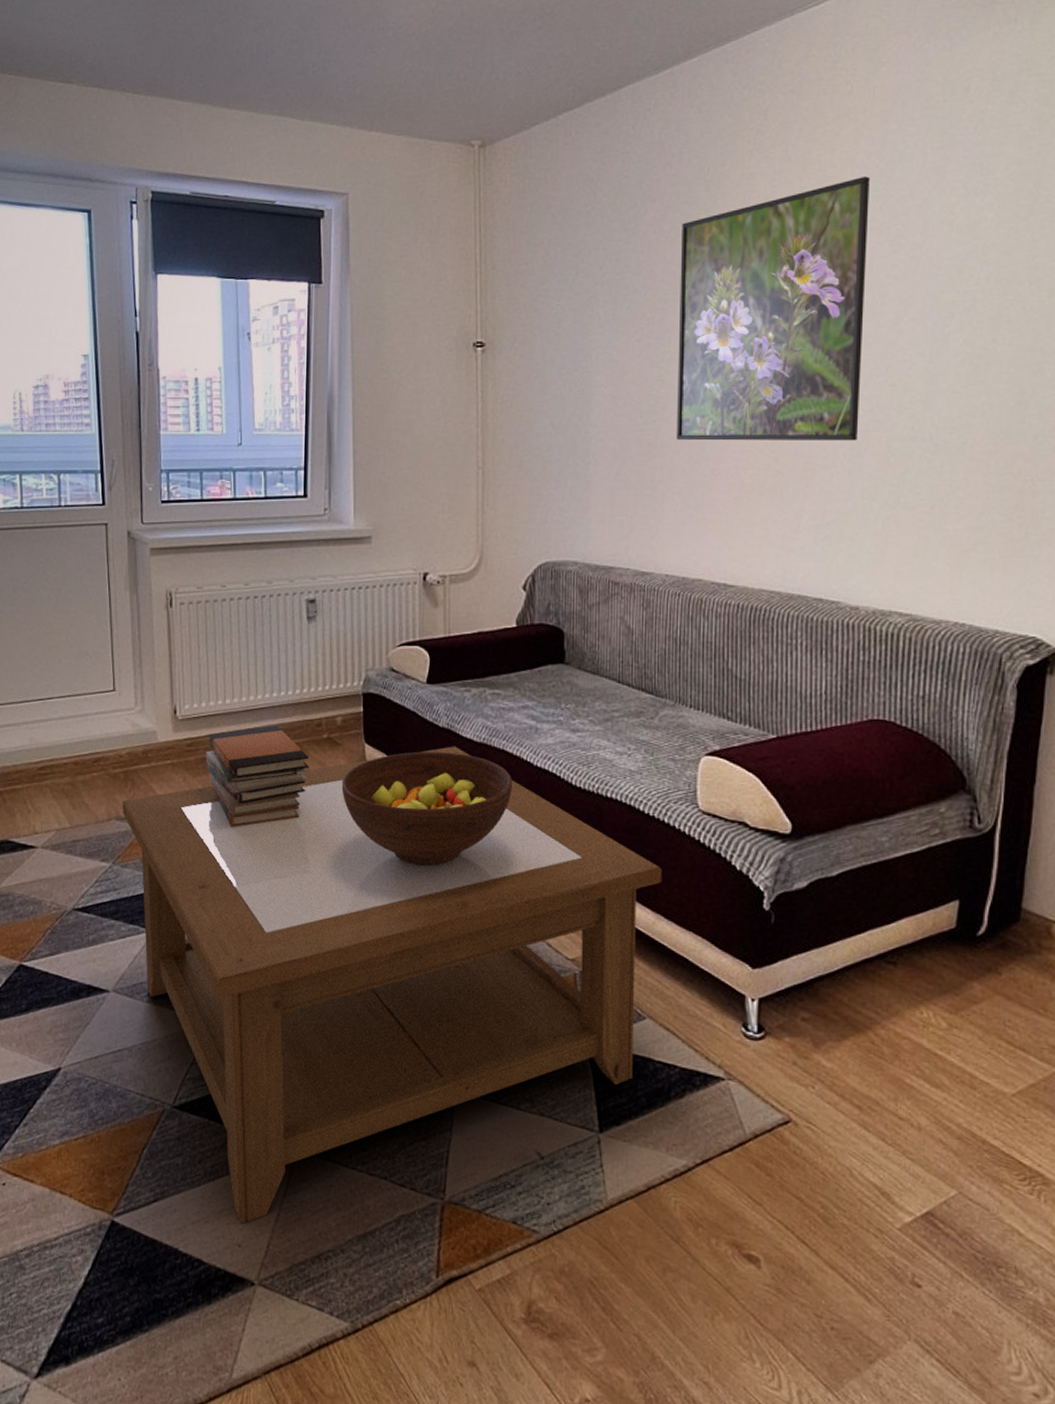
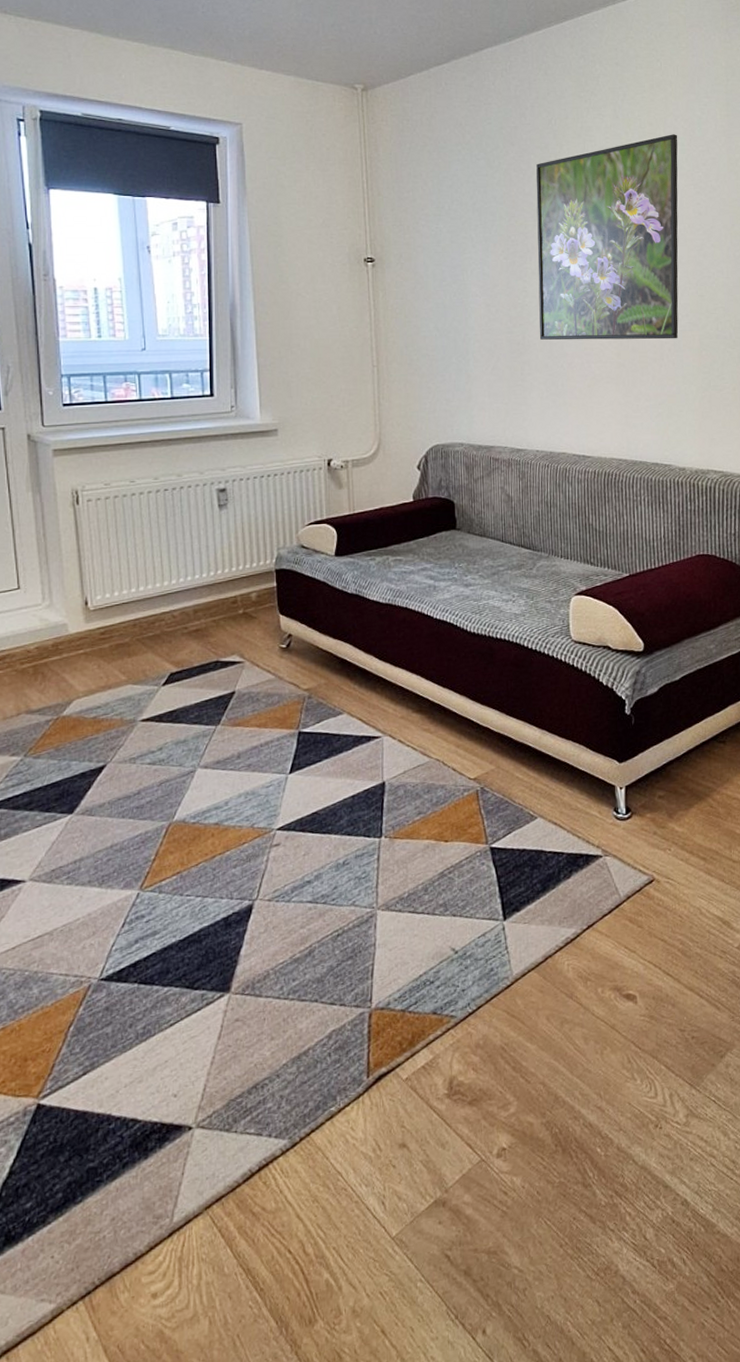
coffee table: present [122,746,662,1224] -> none [32,608,545,1075]
book stack: present [205,725,310,827] -> none [120,606,227,706]
fruit bowl: present [341,751,512,866] -> none [259,614,416,718]

